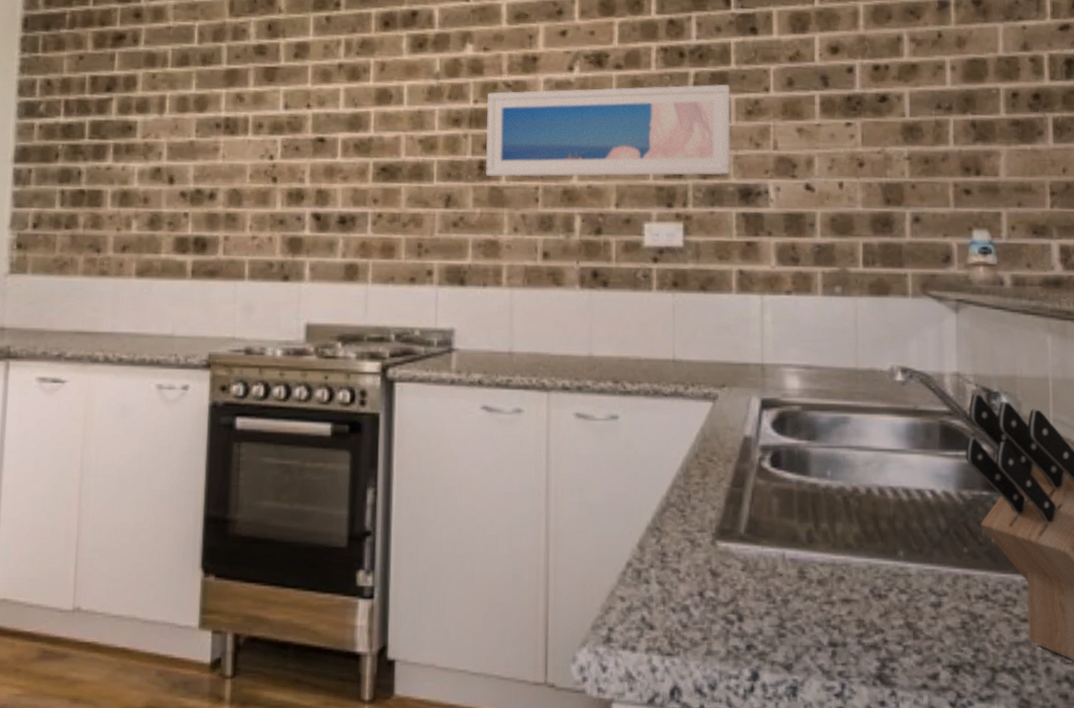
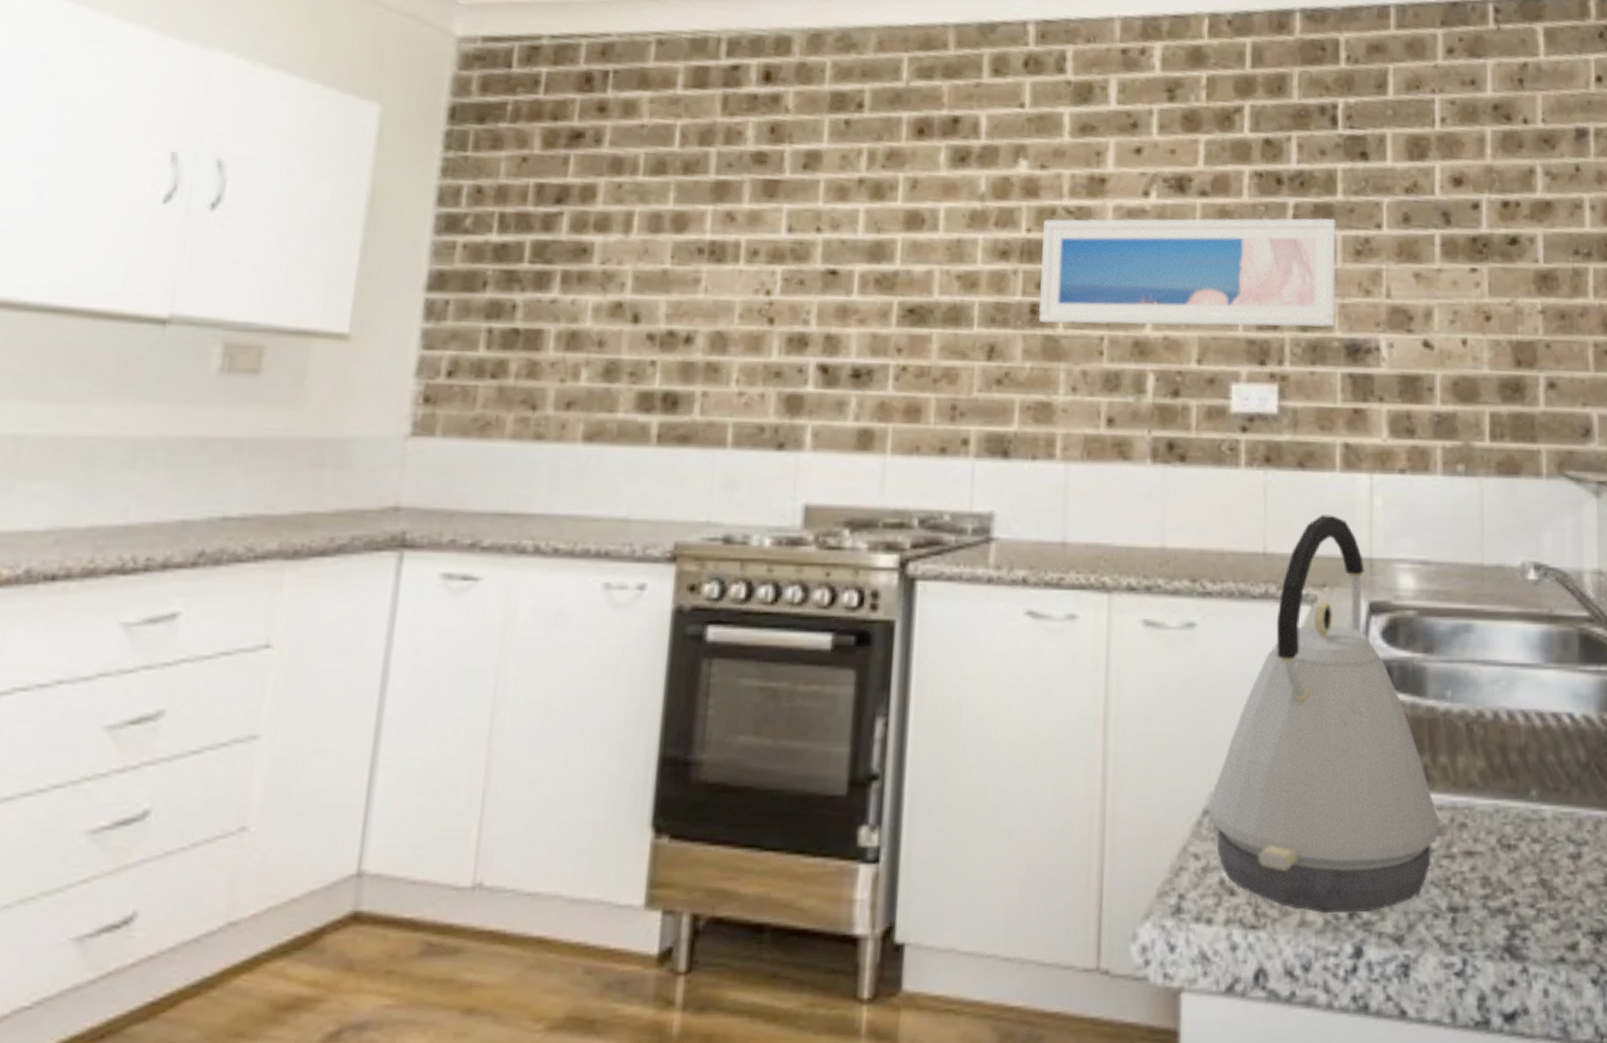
kettle: none [631,327,821,646] -> present [1209,513,1439,914]

